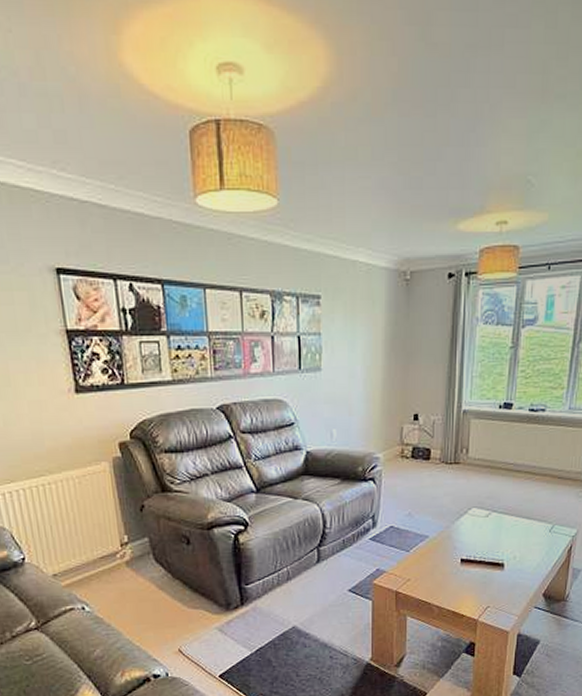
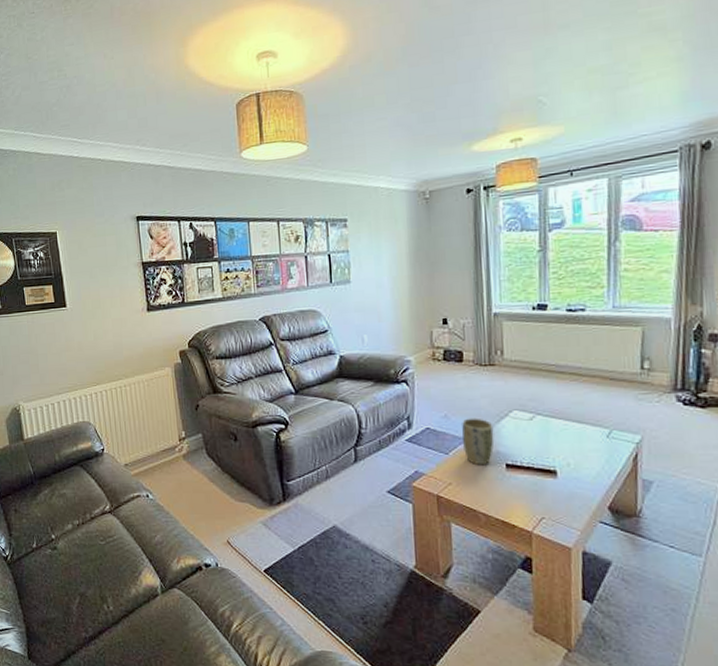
plant pot: none [423,515,453,562] -> present [461,418,494,466]

